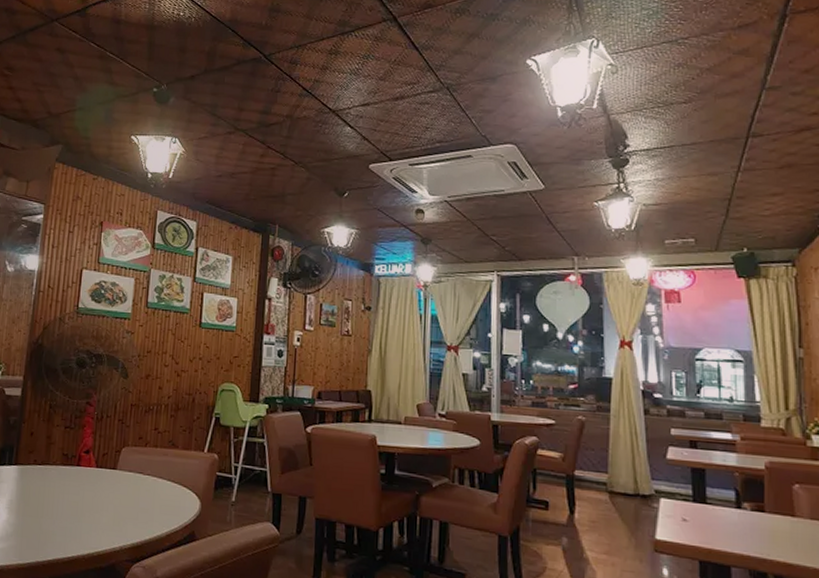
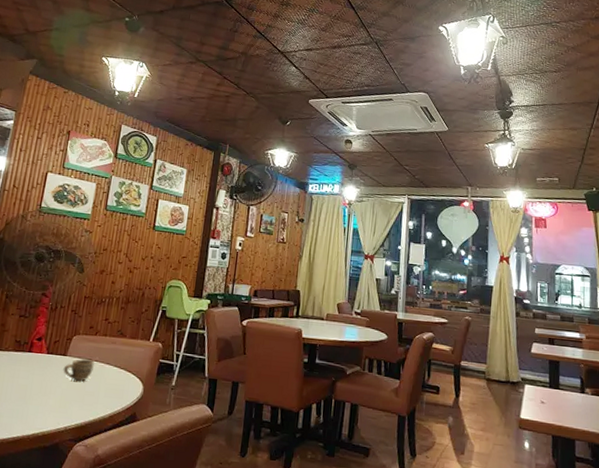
cup: none [114,472,146,497] -> present [63,359,95,382]

